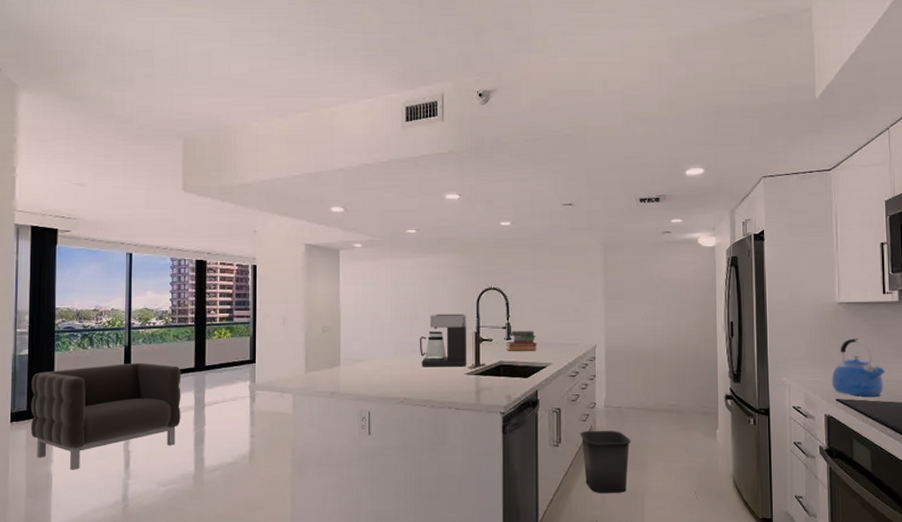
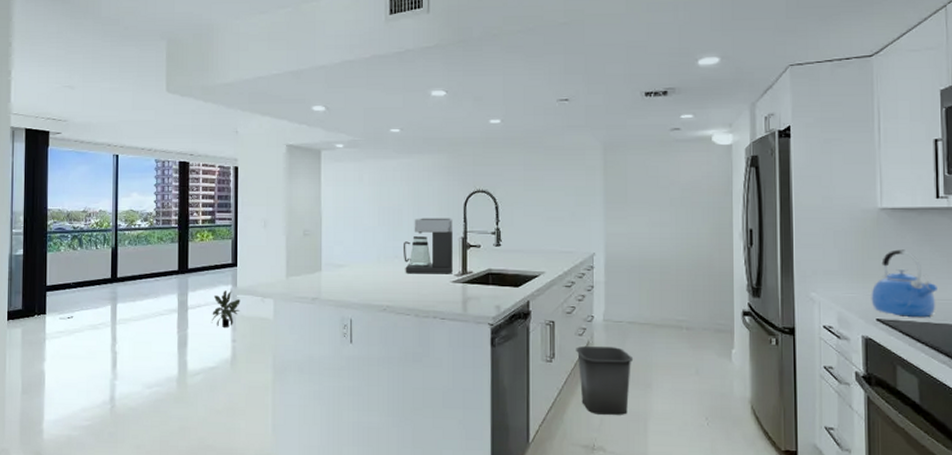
armchair: present [30,362,182,470] -> none [25,264,165,369]
potted plant: none [230,387,259,423] -> present [212,290,240,327]
books: present [506,331,537,351] -> none [496,237,529,259]

